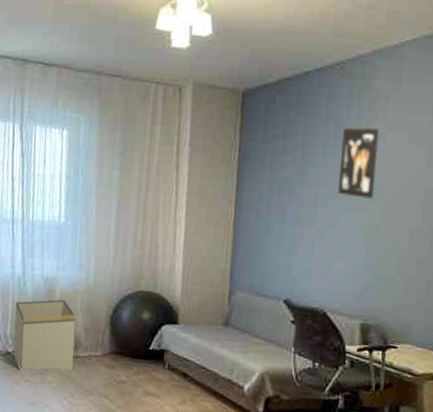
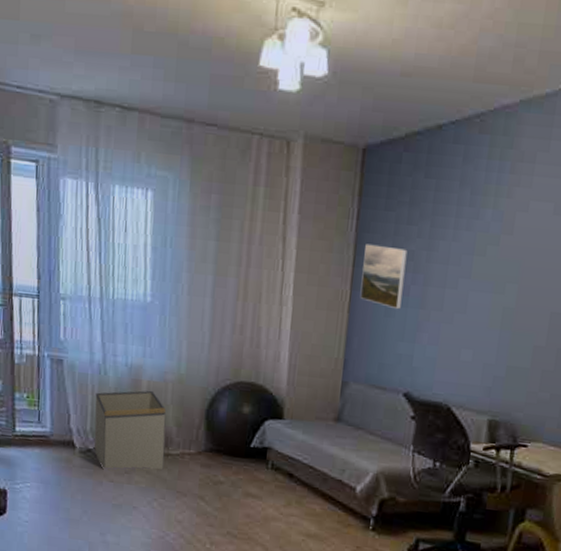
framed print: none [243,171,283,227] -> present [359,243,408,310]
wall art: present [338,128,380,199] -> none [470,194,523,279]

